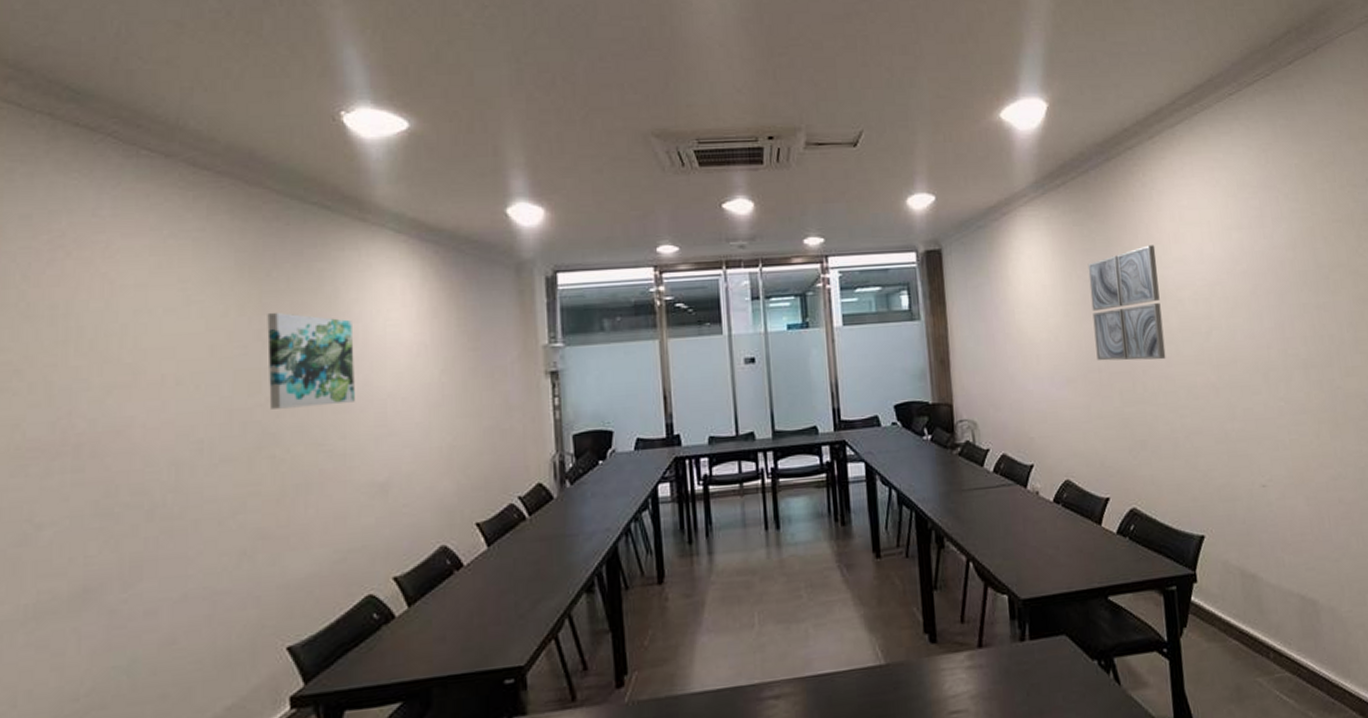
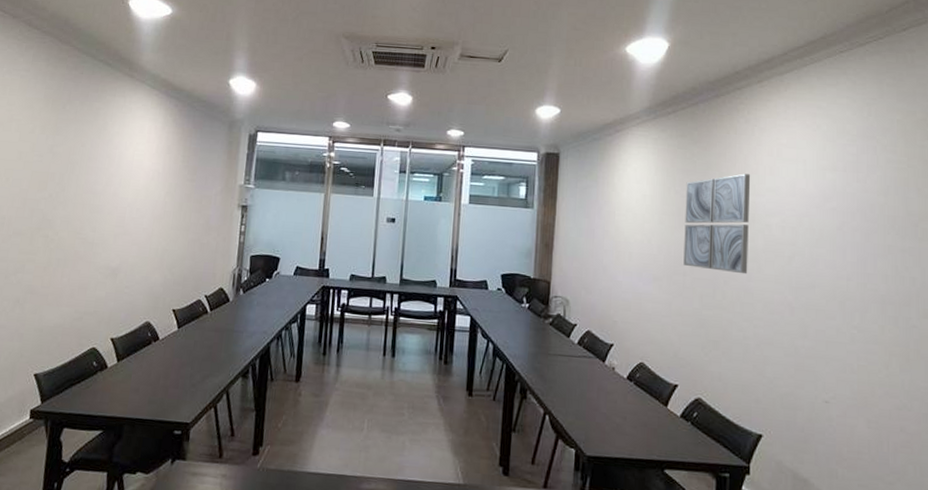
wall art: present [267,312,355,409] -> none [50,134,113,206]

